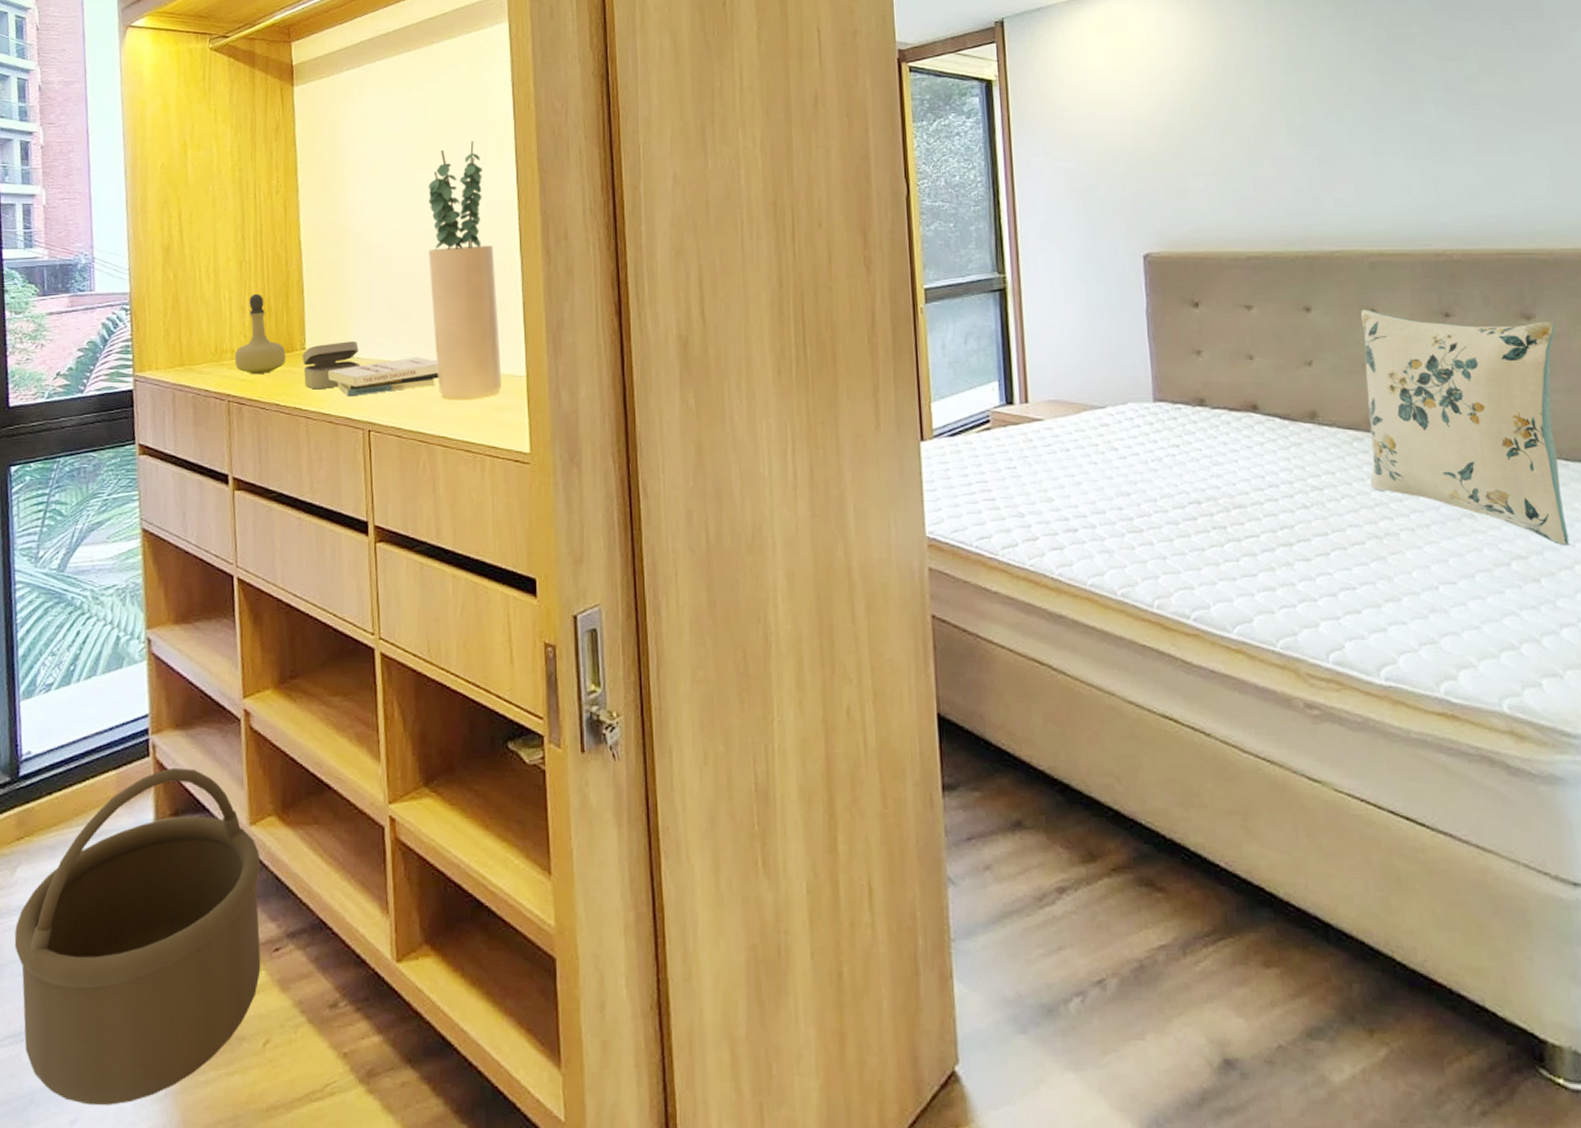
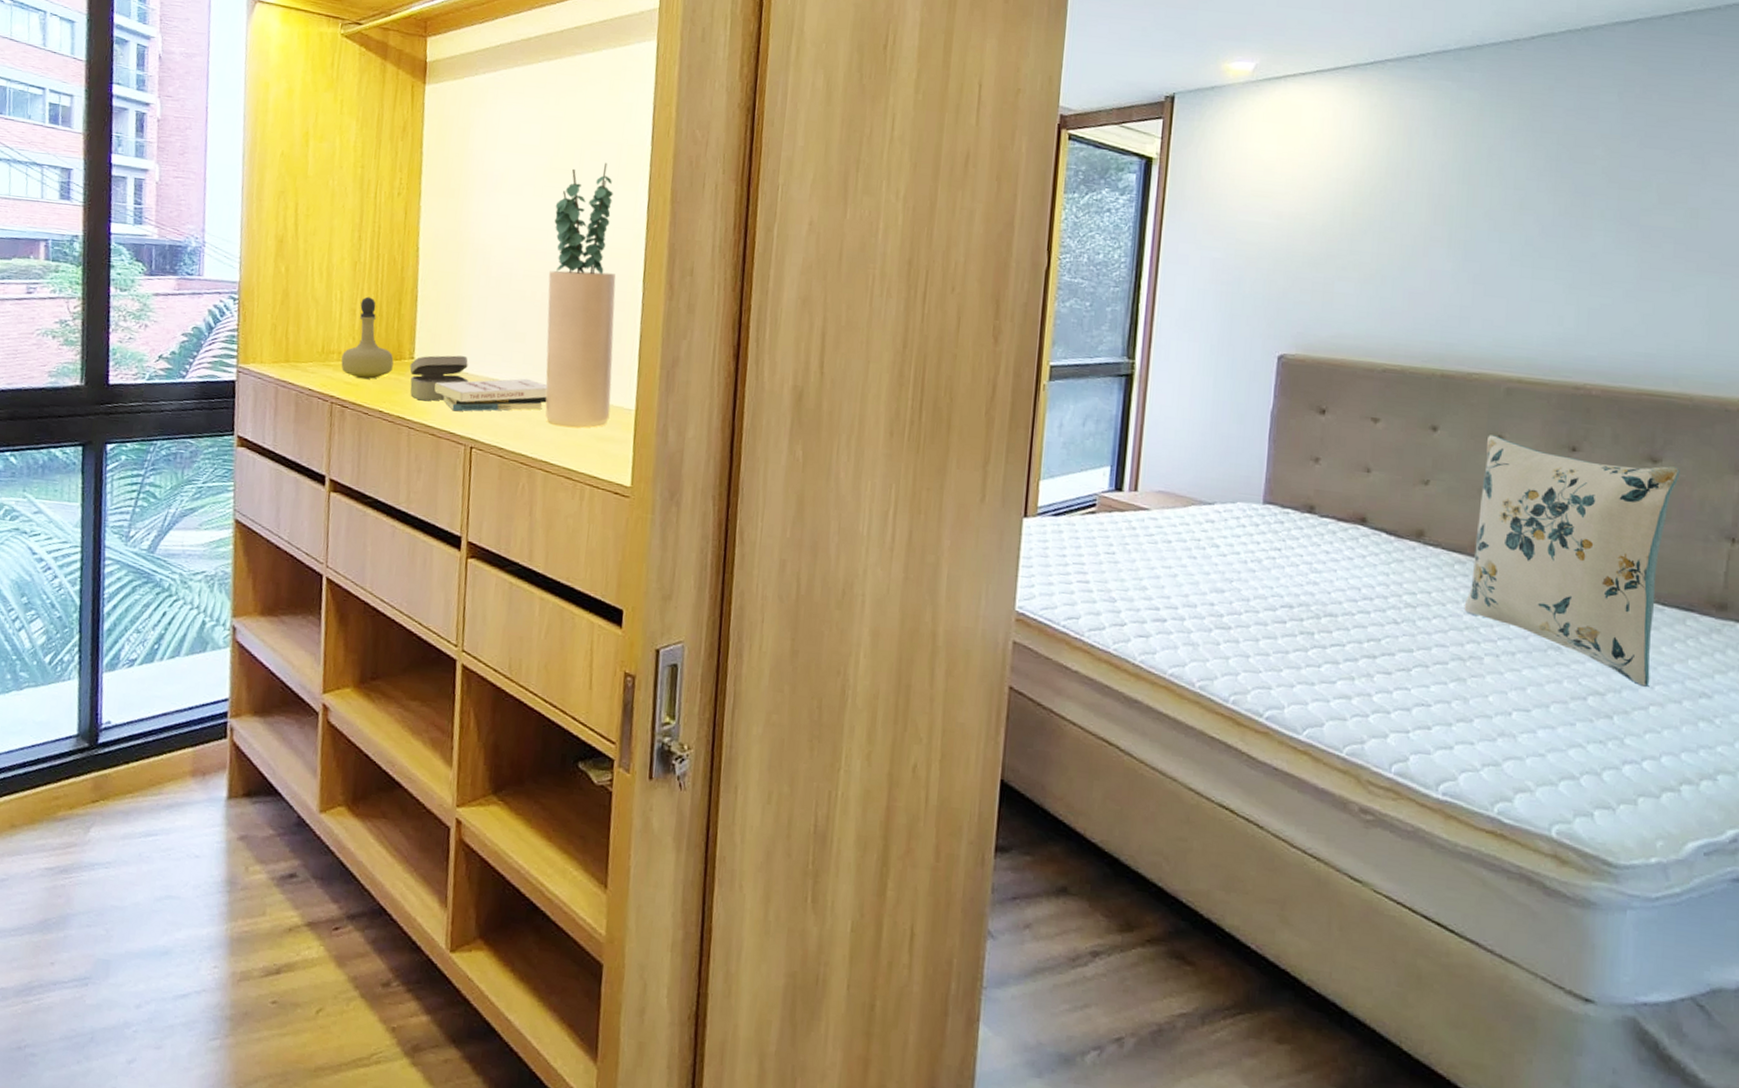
basket: present [14,767,261,1106] -> none [84,751,328,1051]

